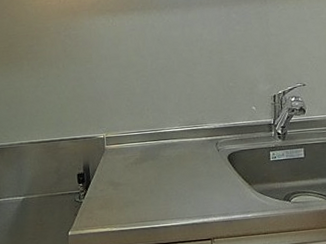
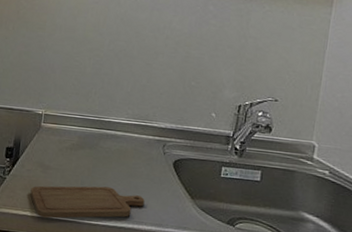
chopping board: none [107,190,210,231] -> present [30,186,145,219]

